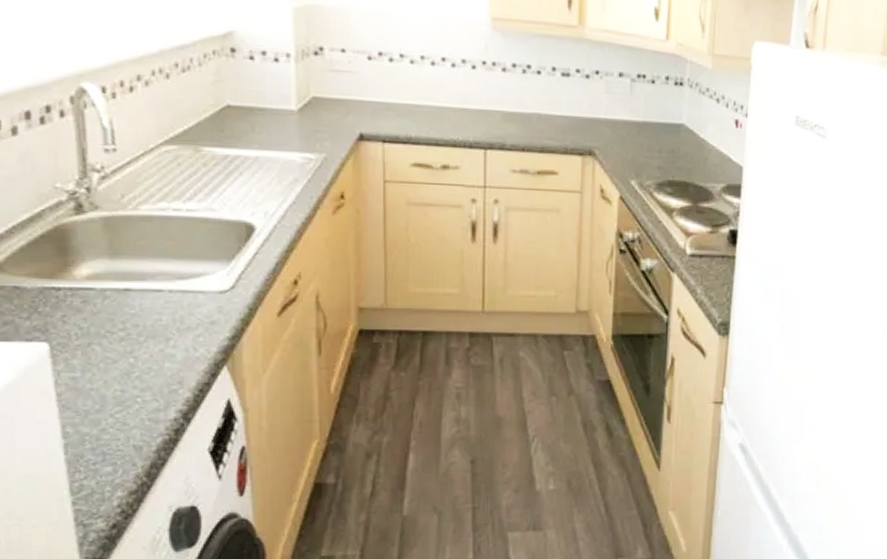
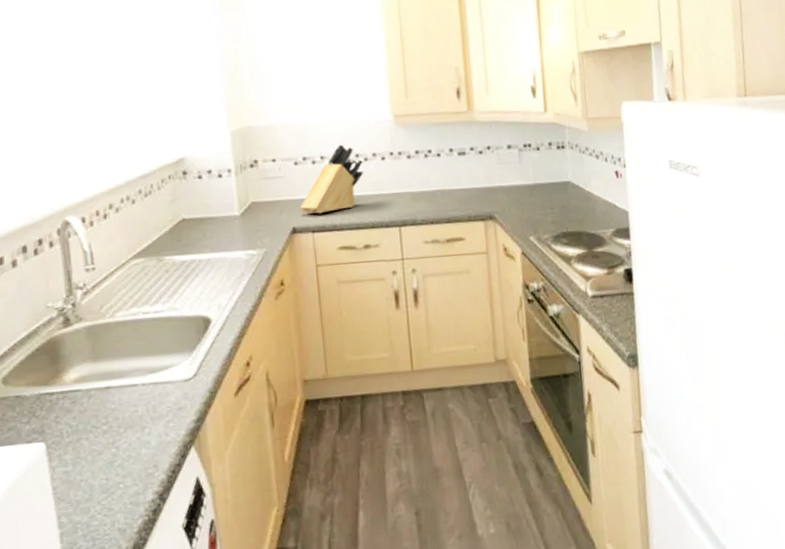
knife block: none [370,43,450,122] -> present [299,144,364,214]

